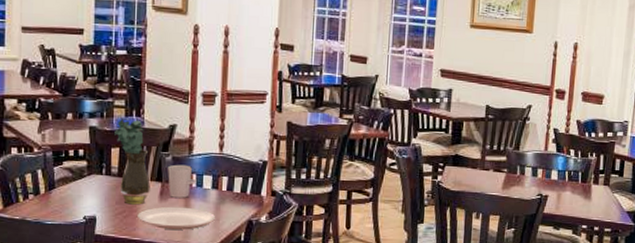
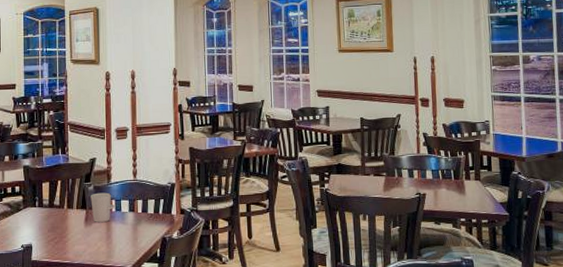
vase: present [114,115,150,205] -> none [44,154,77,232]
plate: present [137,206,215,230] -> none [67,230,133,251]

